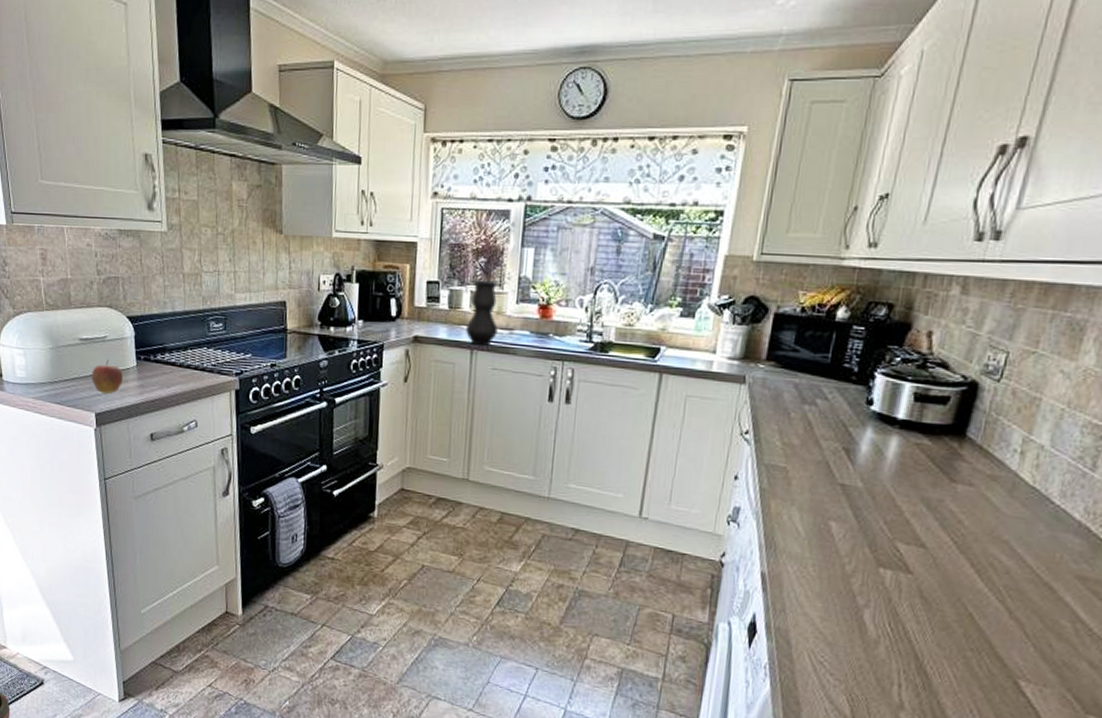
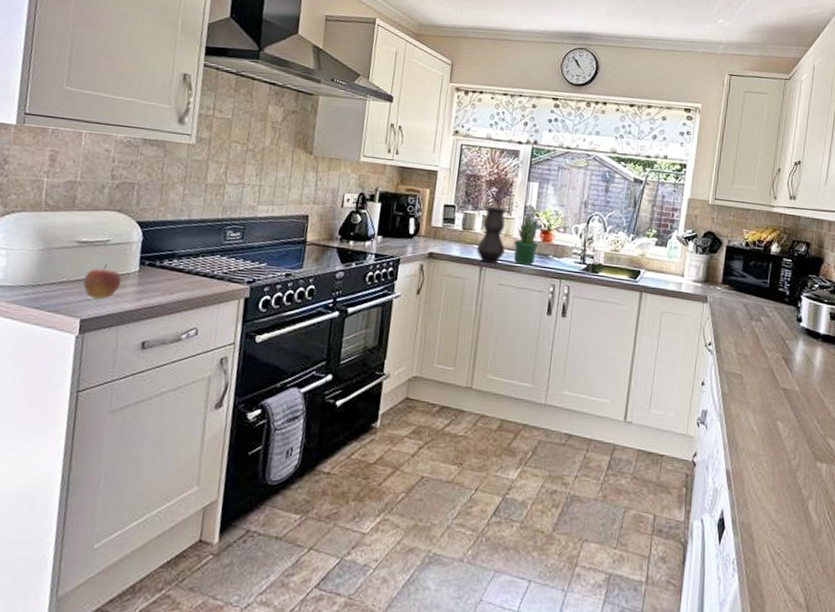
planter: none [507,288,536,348] -> present [513,215,539,267]

